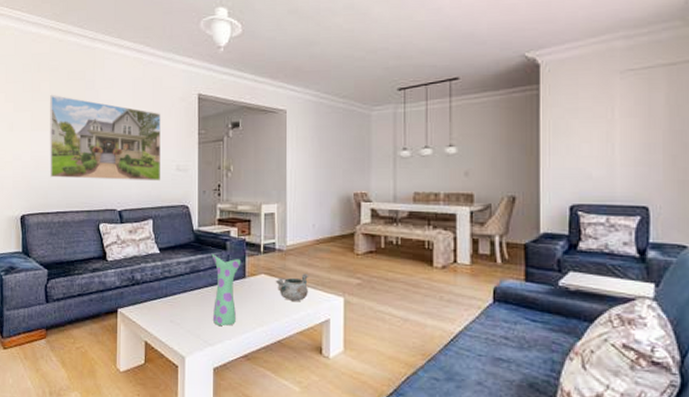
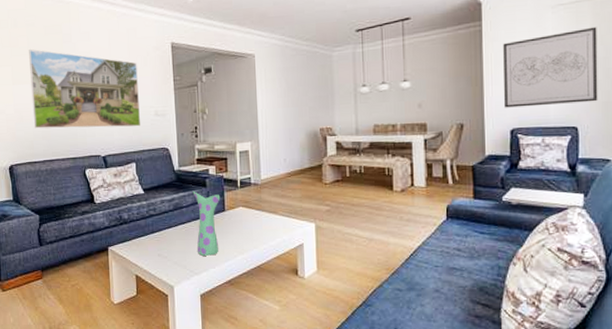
decorative bowl: present [276,273,309,302] -> none [253,204,283,230]
wall art: none [563,95,673,181] -> present [503,26,598,108]

